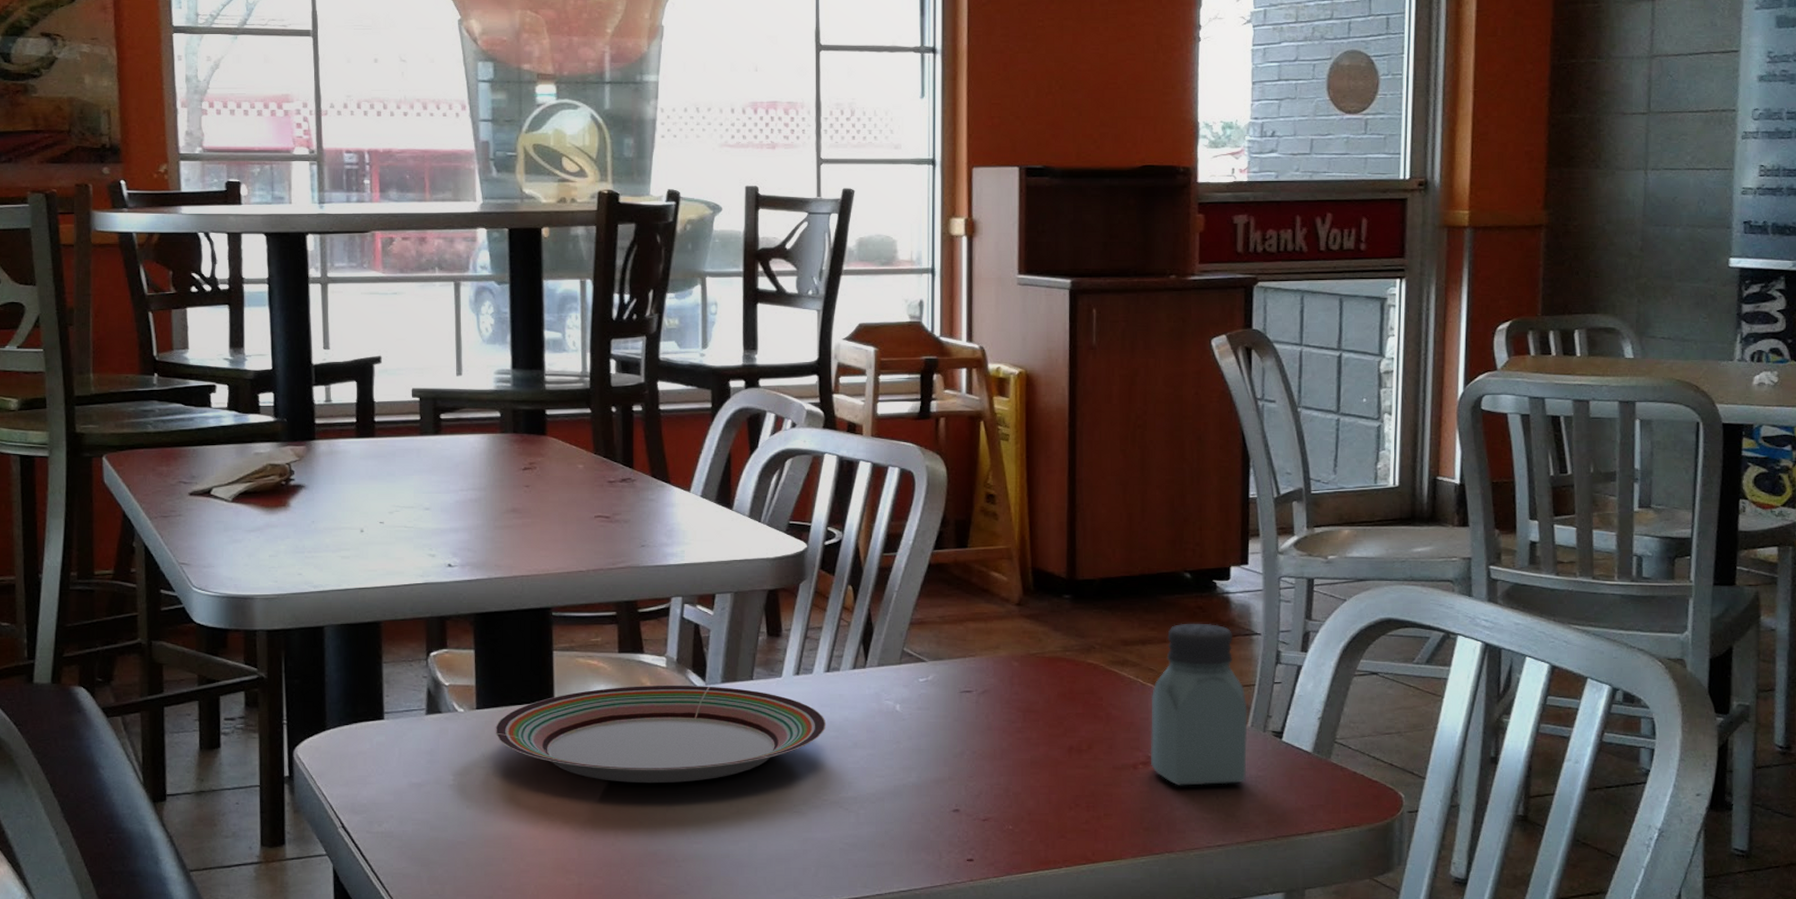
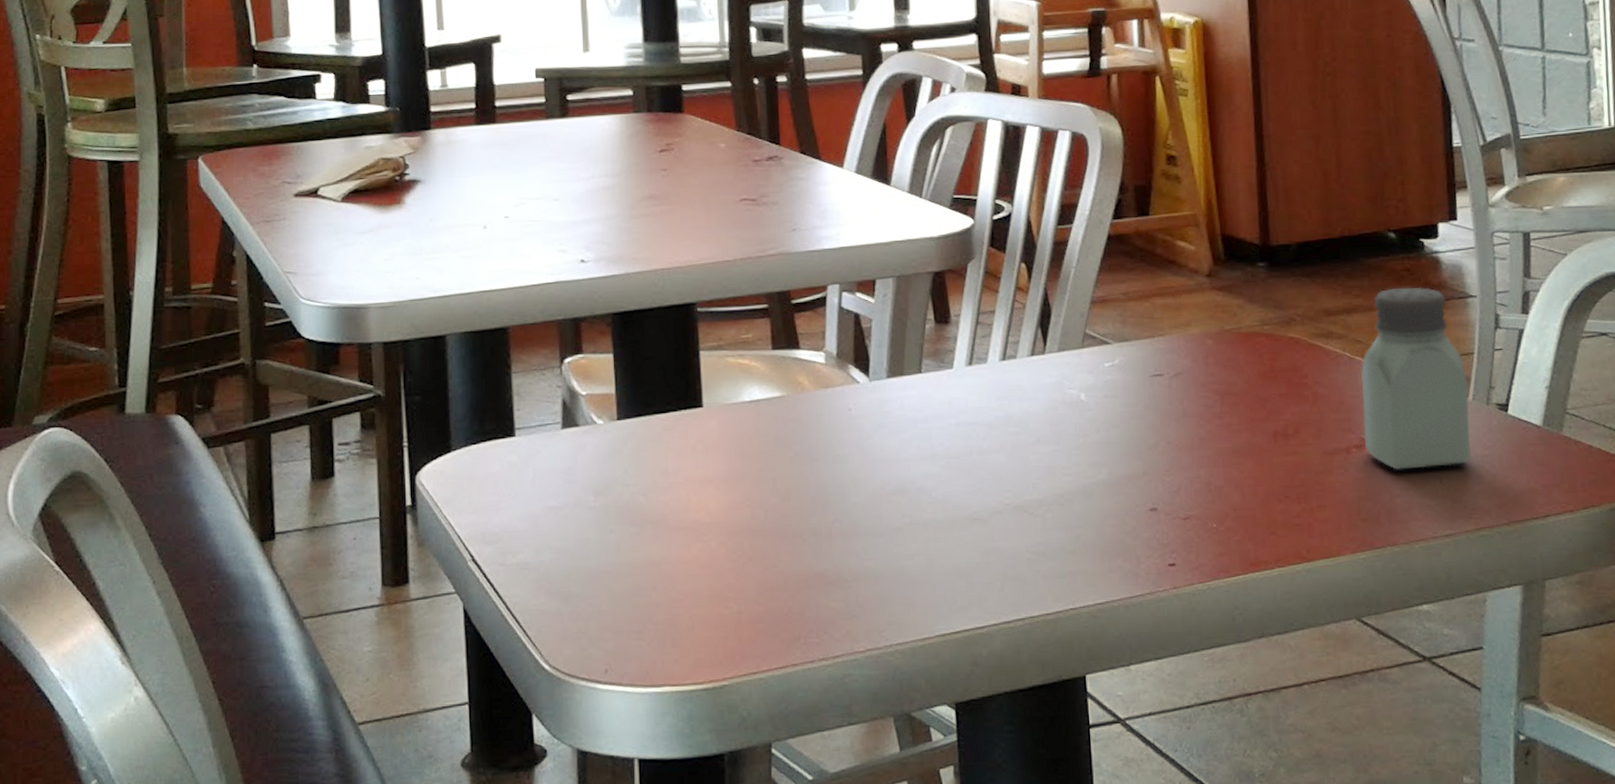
plate: present [495,685,827,784] -> none [639,382,1005,495]

